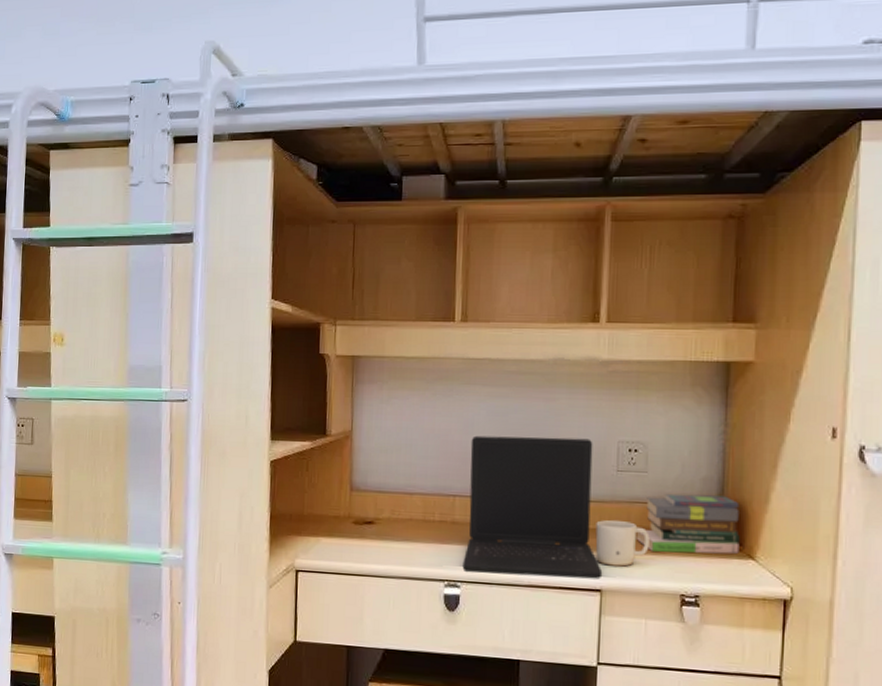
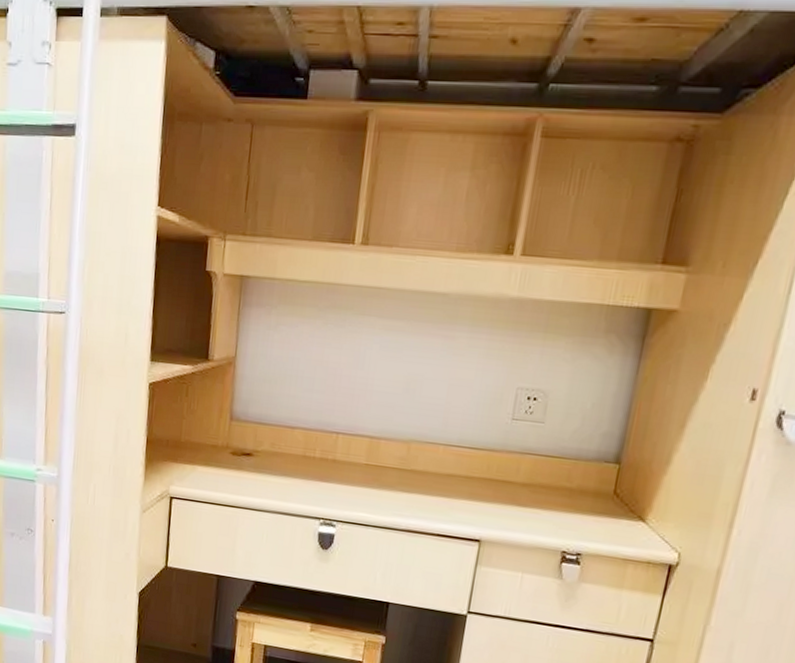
laptop: present [462,435,603,580] -> none [339,371,490,530]
mug: present [595,519,650,567] -> none [479,469,538,519]
books: present [636,494,740,555] -> none [523,448,638,515]

